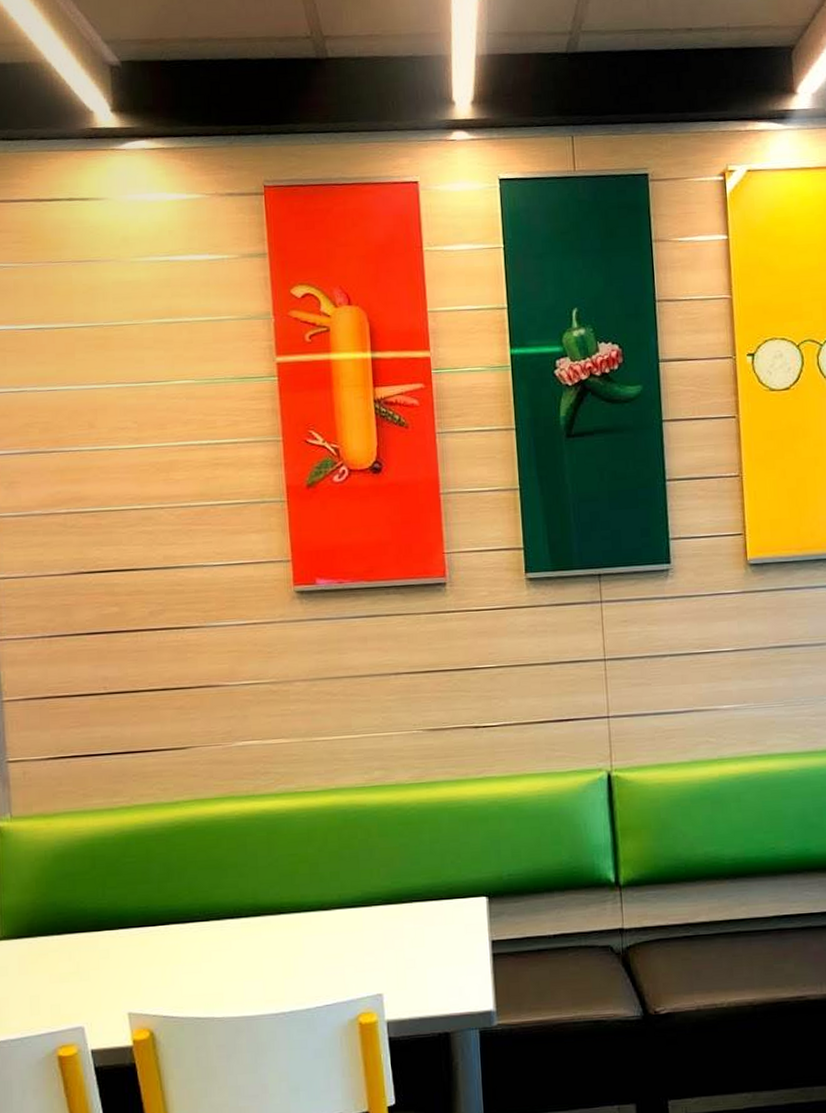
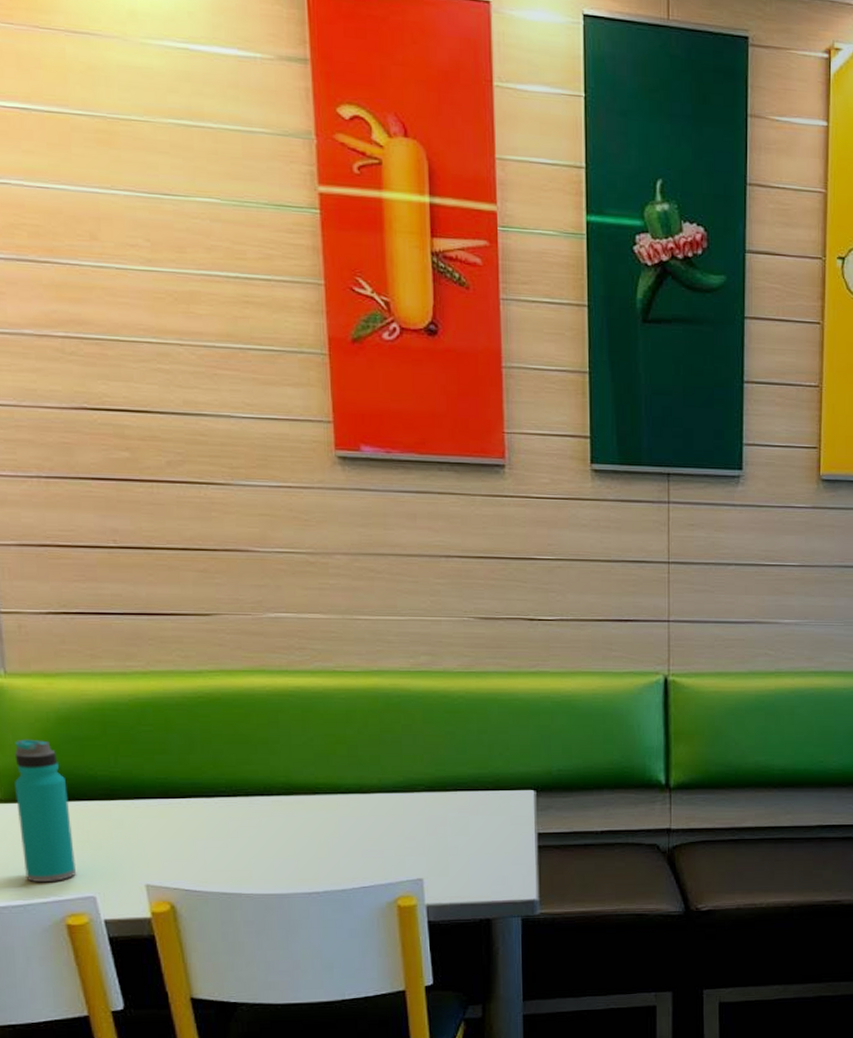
water bottle: none [16,877,68,1016] -> present [14,739,77,883]

